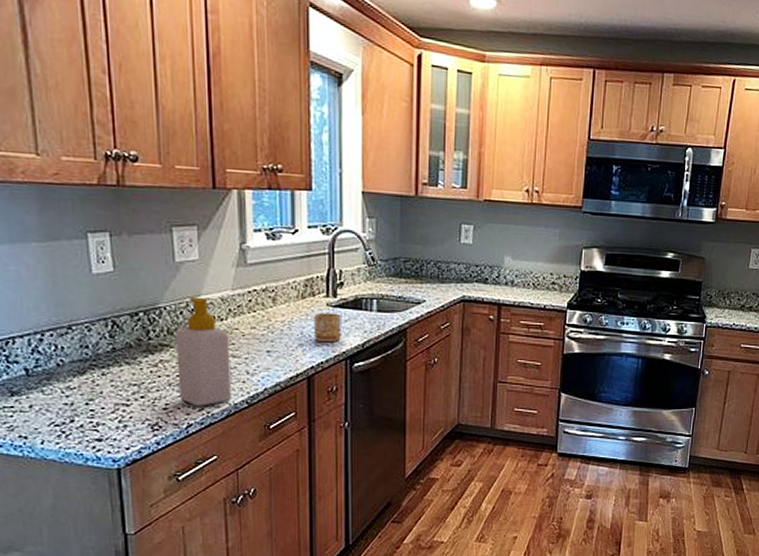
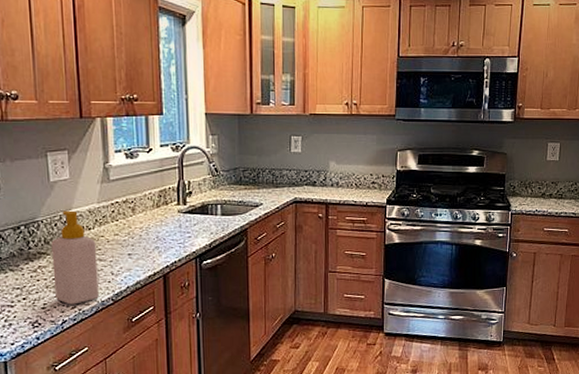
mug: present [314,313,341,343] -> none [168,218,191,244]

